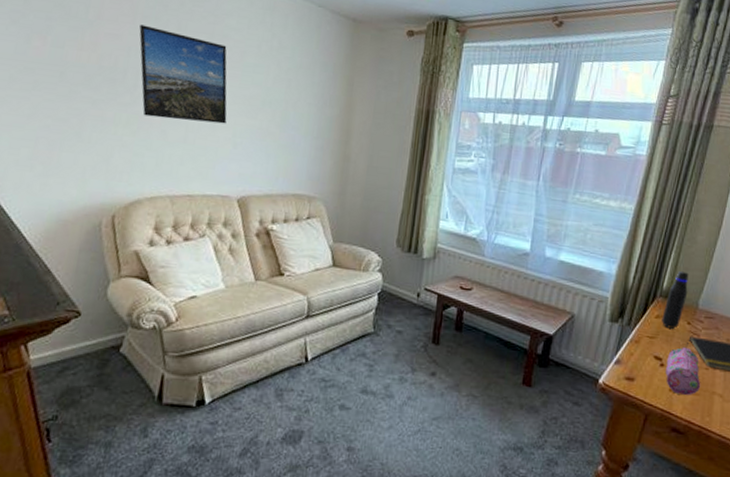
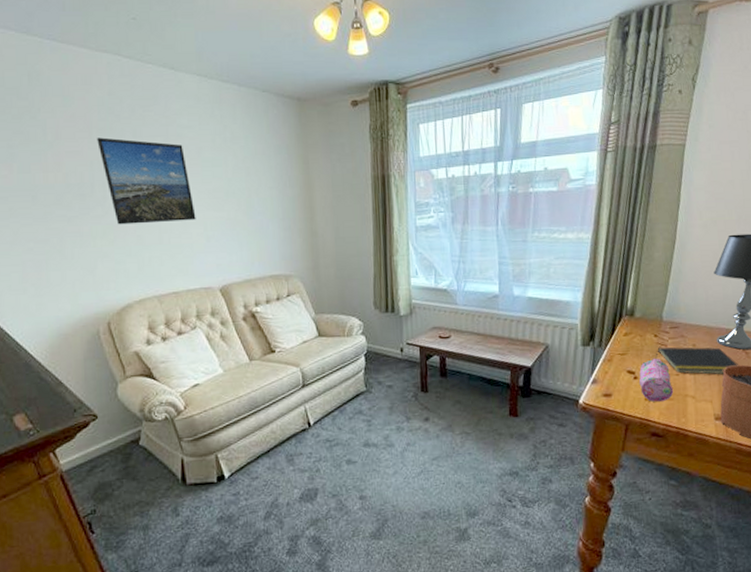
water bottle: present [662,271,689,329] -> none [630,289,651,344]

